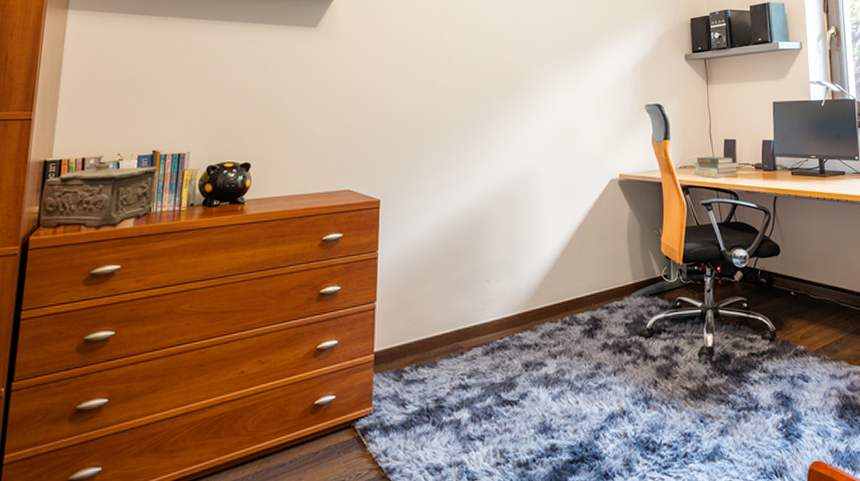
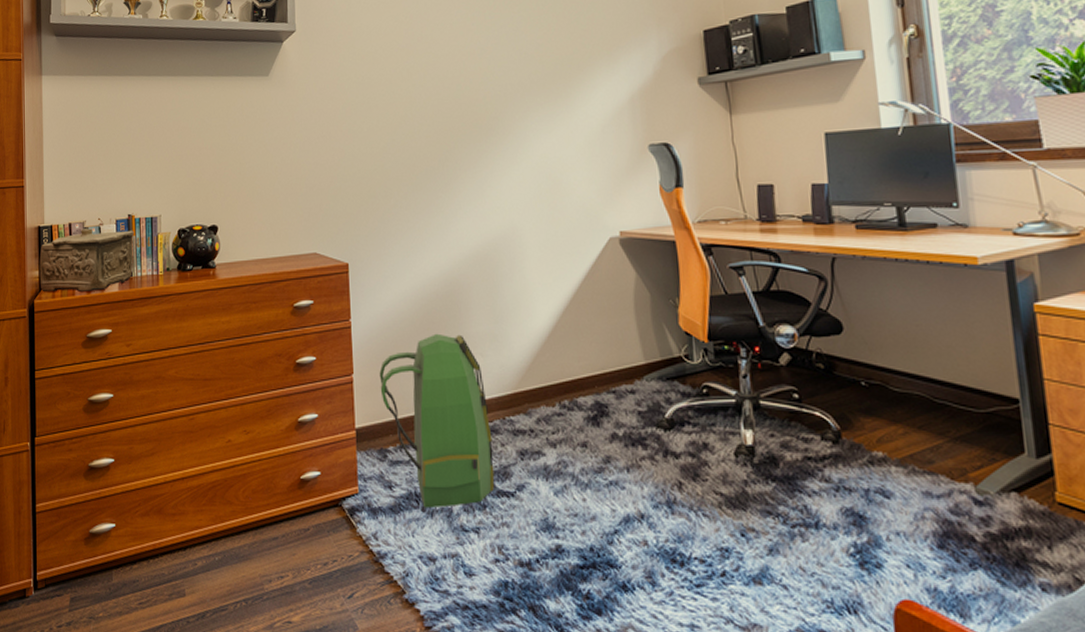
backpack: none [401,262,501,422] -> present [379,333,495,508]
books: present [691,156,739,179] -> none [713,206,780,235]

